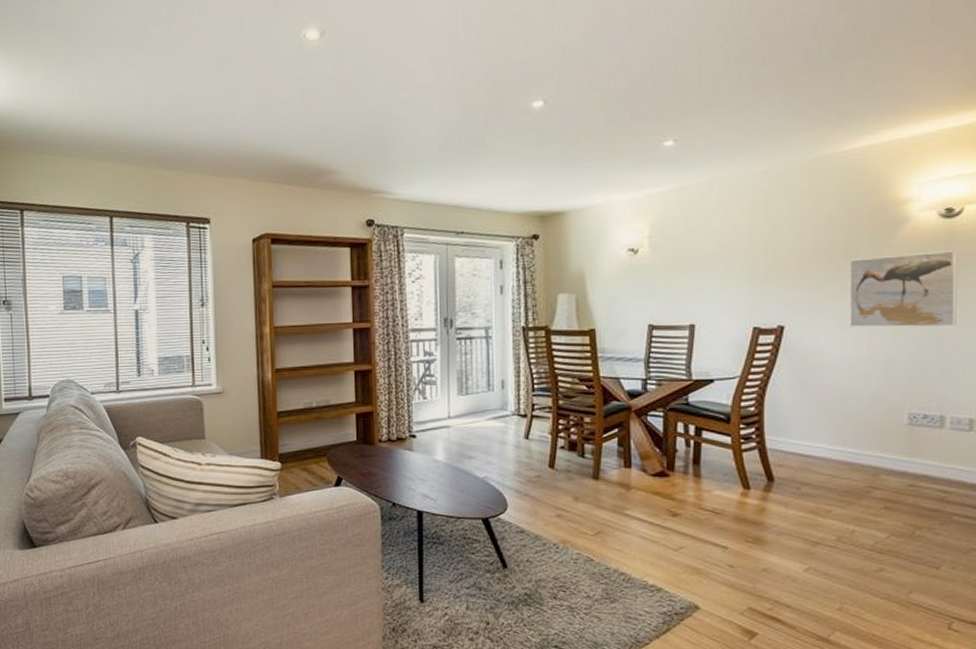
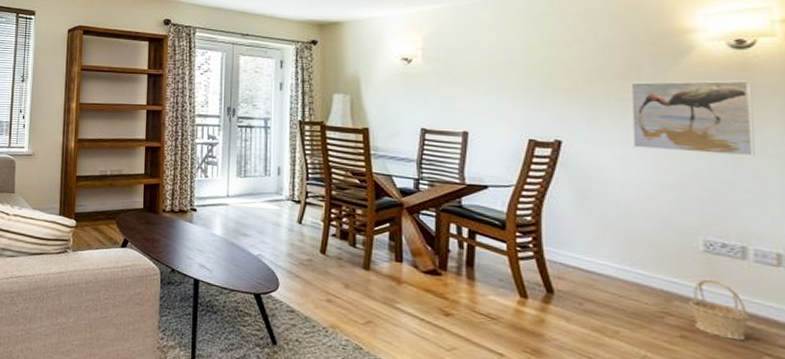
basket: none [892,450,944,505] -> present [688,278,750,341]

